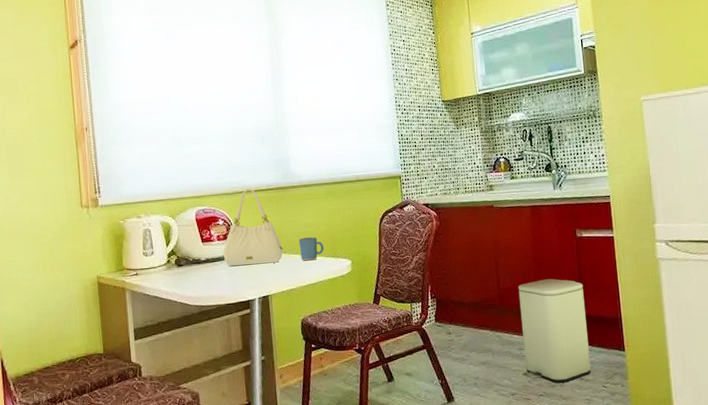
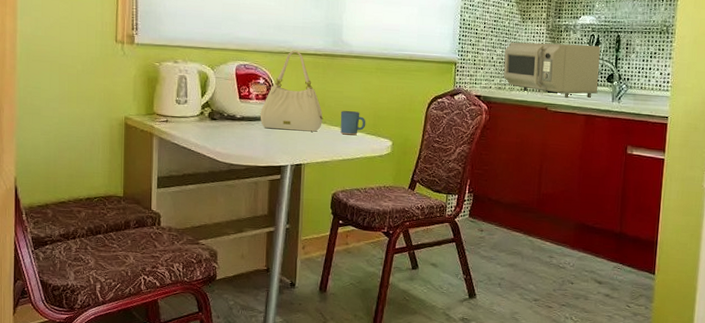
microwave: none [444,139,539,193] -> present [503,42,600,98]
pedal bin: present [518,278,591,383] -> none [548,191,625,297]

